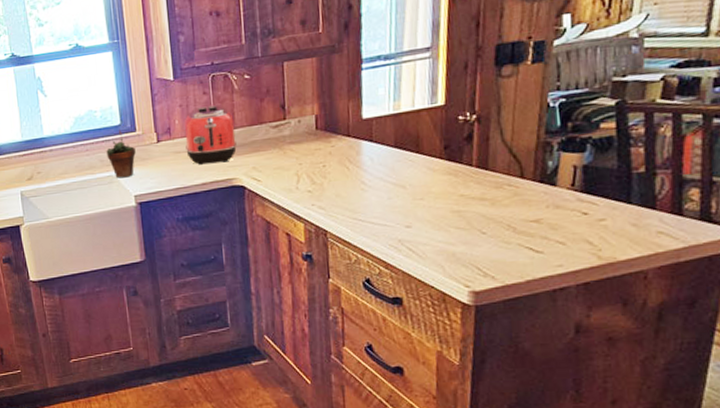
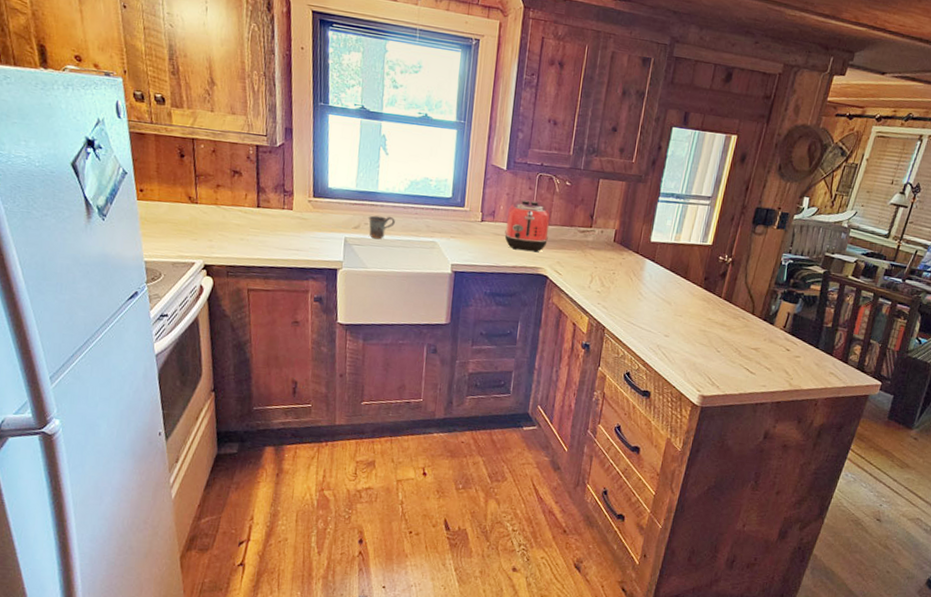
mug: none [39,159,67,187] -> present [368,215,395,239]
succulent plant: present [106,129,136,178] -> none [433,201,461,247]

